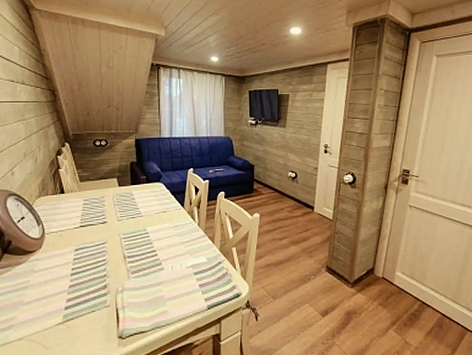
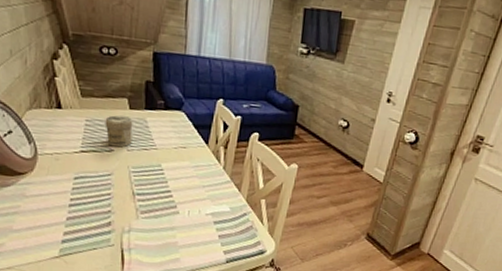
jar: none [99,193,122,219] -> present [105,115,133,147]

